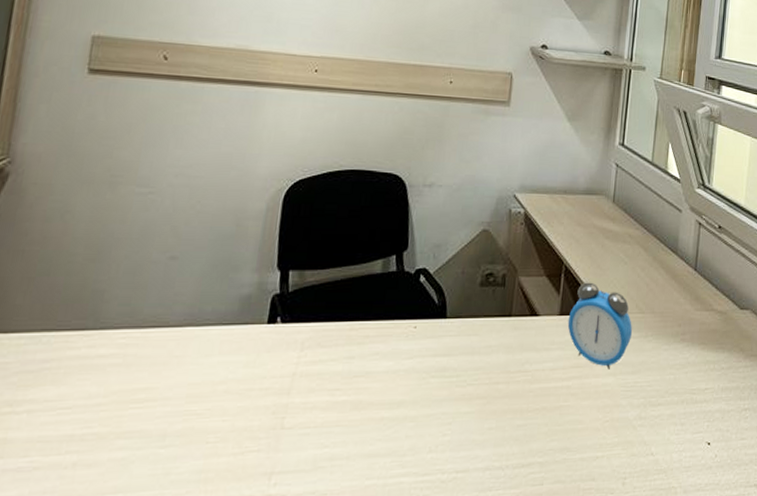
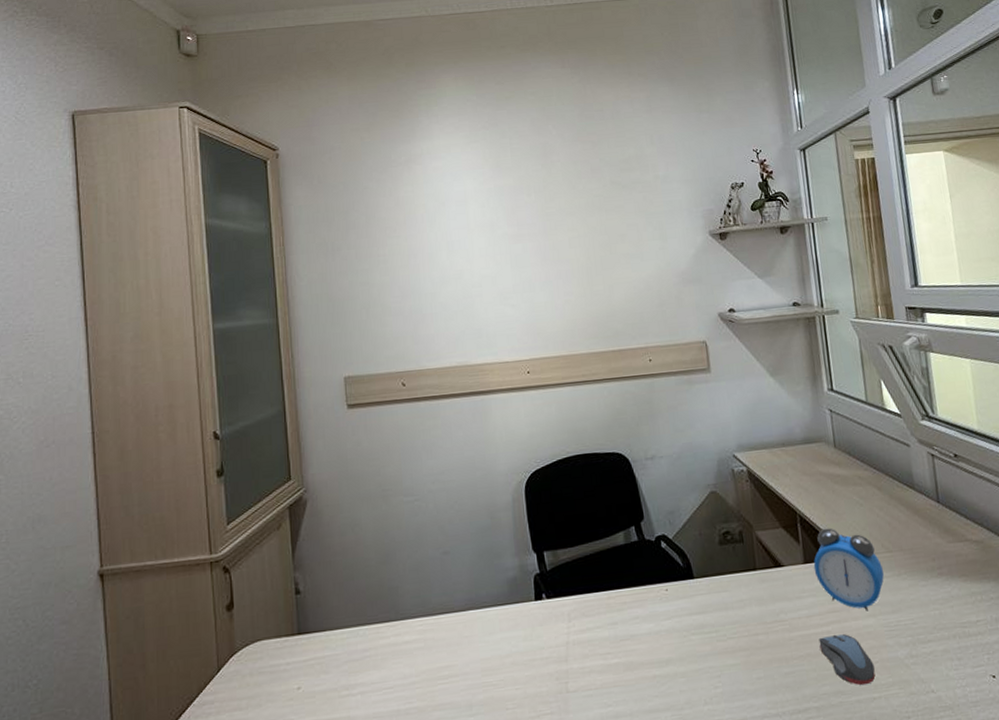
computer mouse: none [556,390,604,444] -> present [818,634,876,686]

